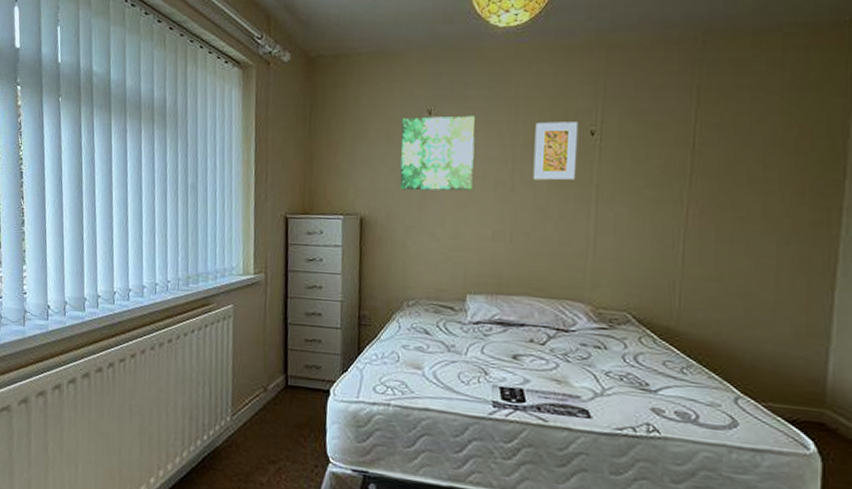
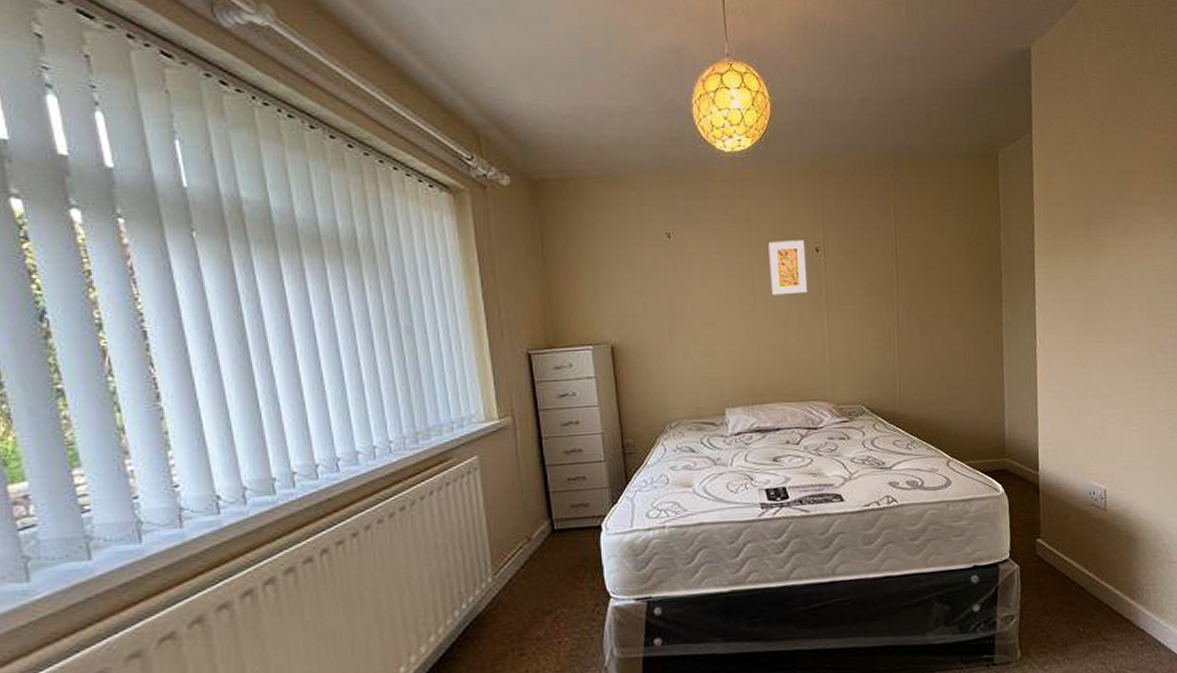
wall art: present [399,115,476,191] -> none [642,237,718,315]

